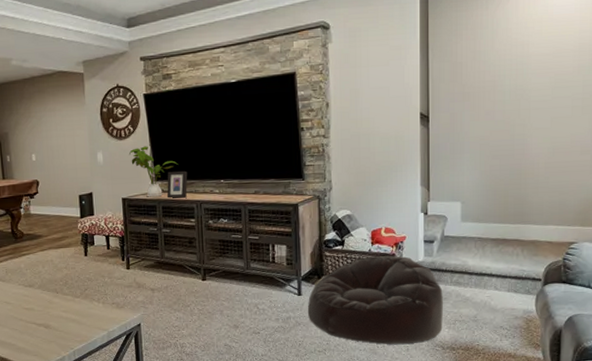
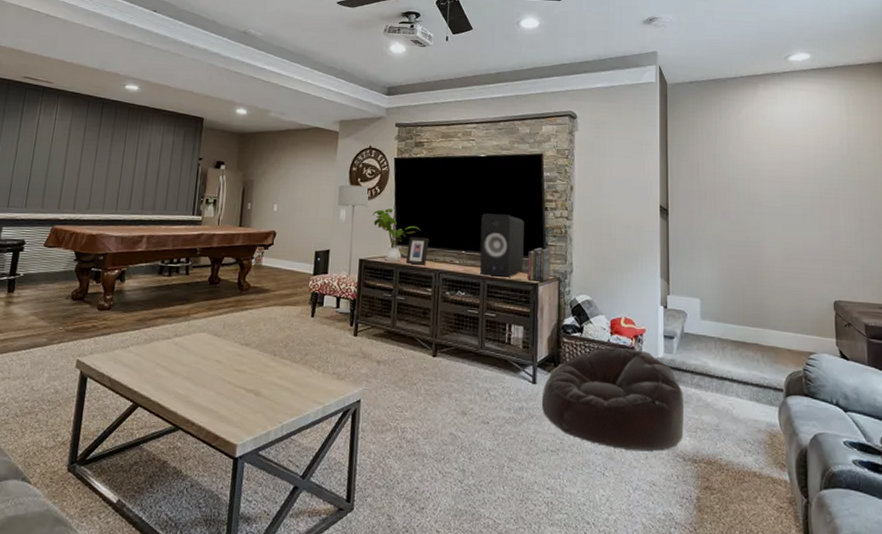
floor lamp: none [92,126,125,250] -> present [334,184,370,314]
speaker: none [237,139,283,202] -> present [479,213,524,278]
books: none [286,168,310,202] -> present [527,248,551,281]

